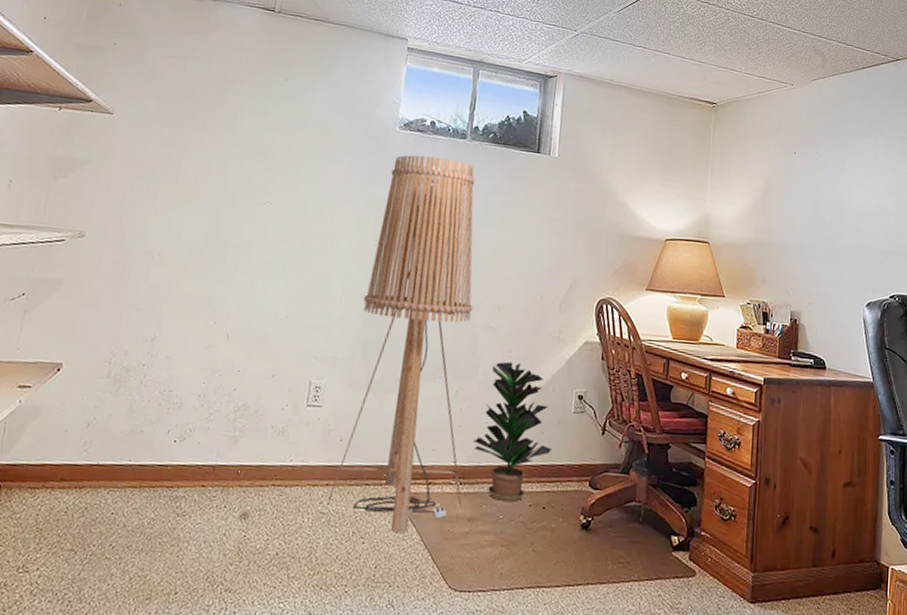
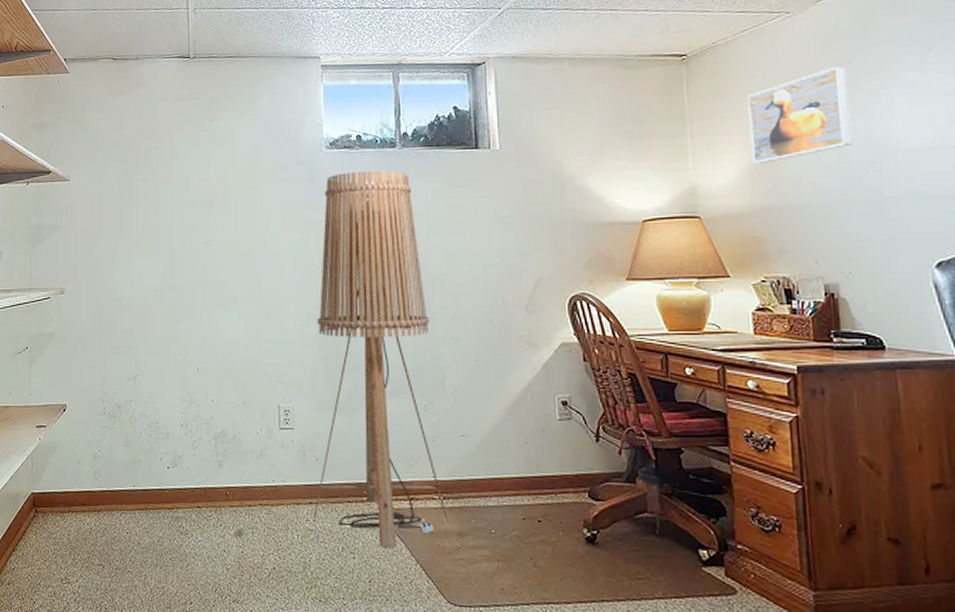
potted plant: present [473,361,551,502] -> none [451,371,539,516]
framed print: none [753,135,825,205] -> present [747,66,853,163]

